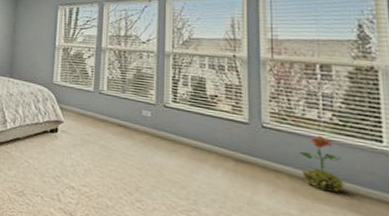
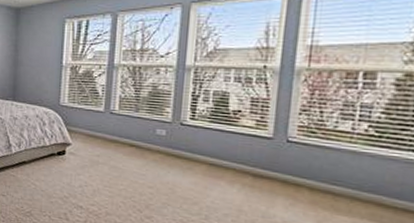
decorative plant: present [300,135,346,192] -> none [324,147,371,203]

